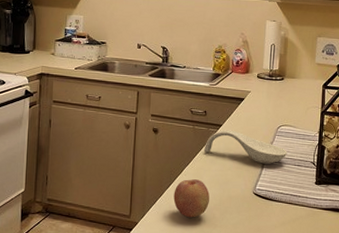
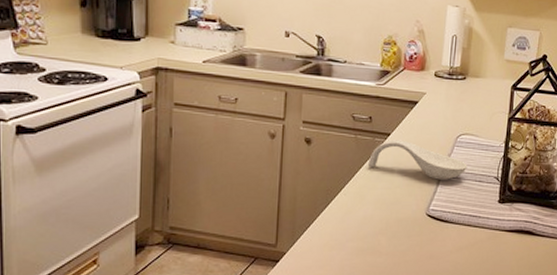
fruit: present [173,179,209,218] -> none [330,199,374,245]

